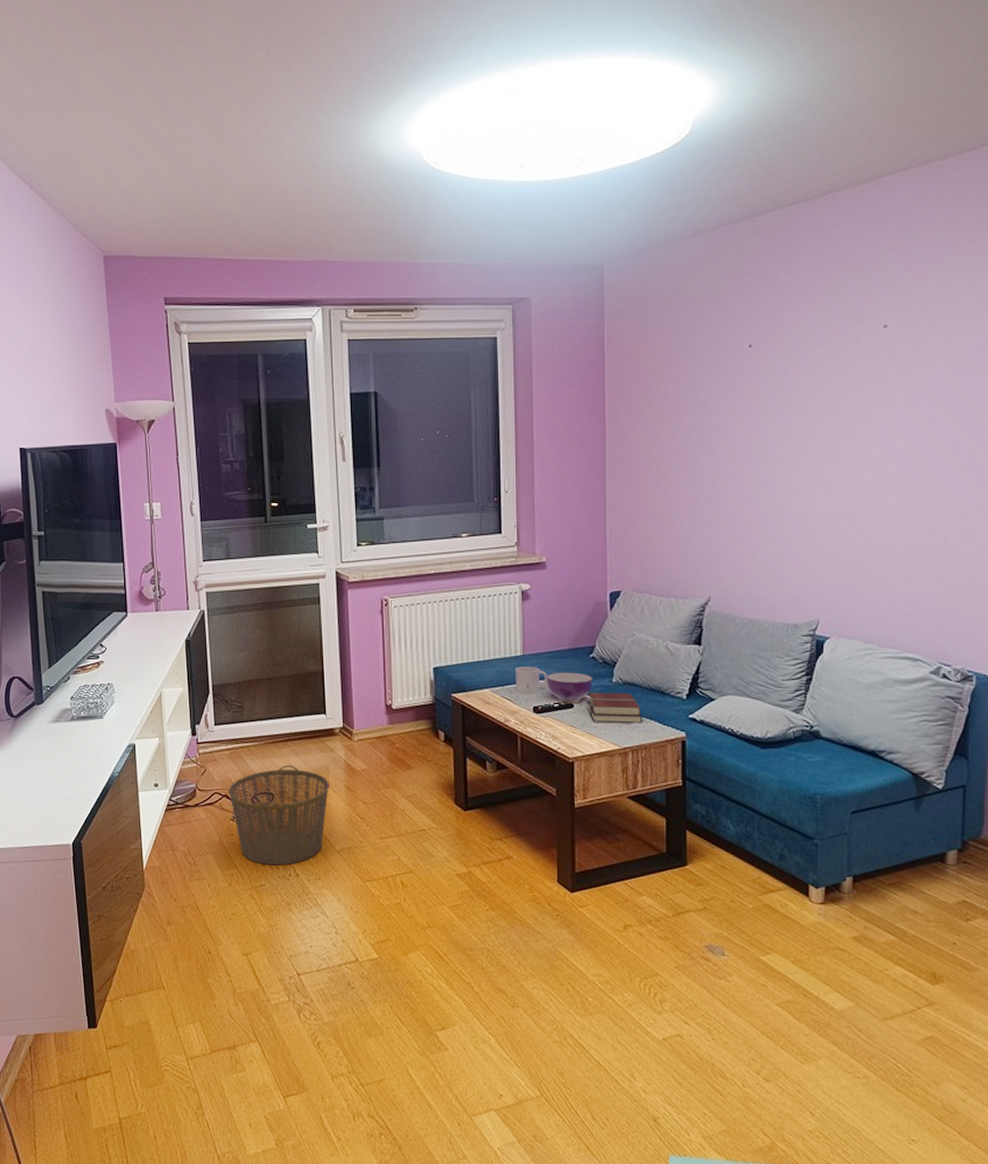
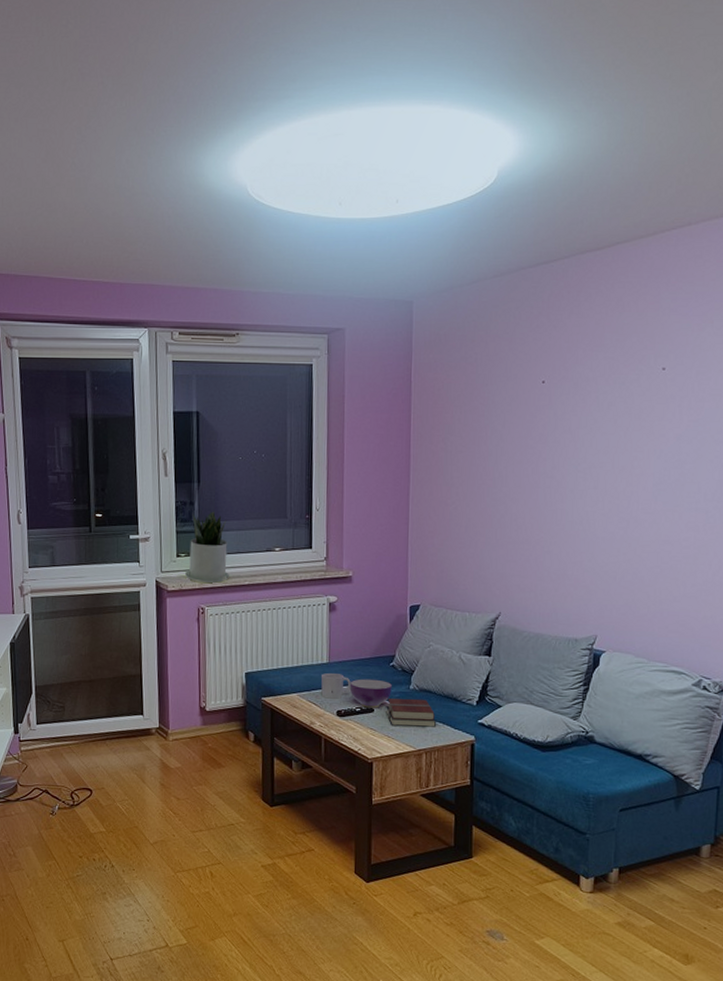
basket: present [228,764,329,866] -> none [48,762,145,857]
planter: none [366,496,415,574] -> present [184,511,230,584]

